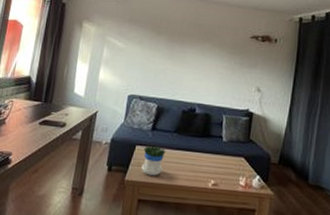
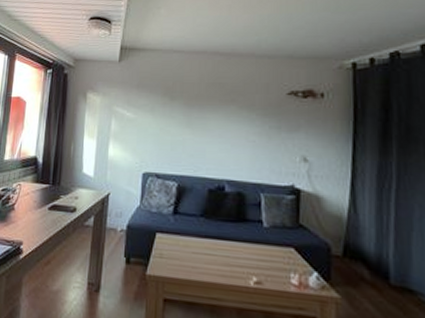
flowerpot: present [141,145,166,176] -> none [164,232,192,271]

